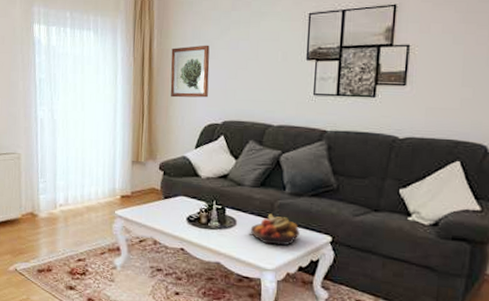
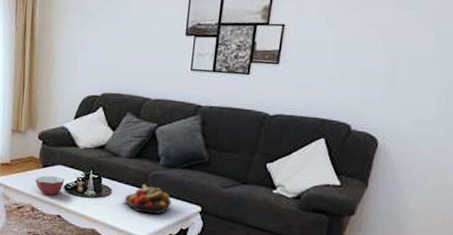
bowl: none [156,207,187,228] -> present [35,175,65,196]
wall art: present [170,45,210,98] -> none [51,16,92,70]

